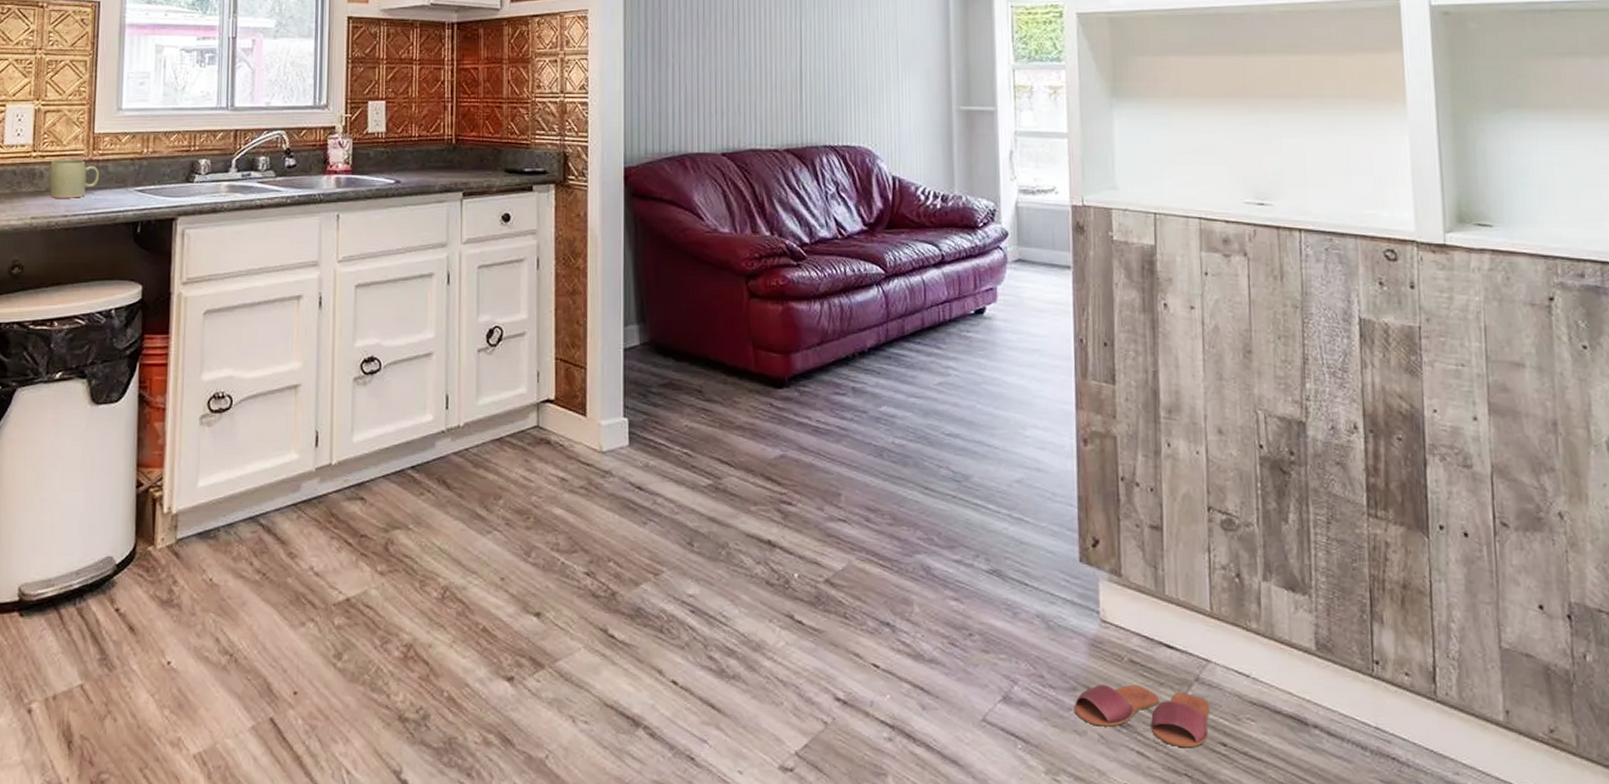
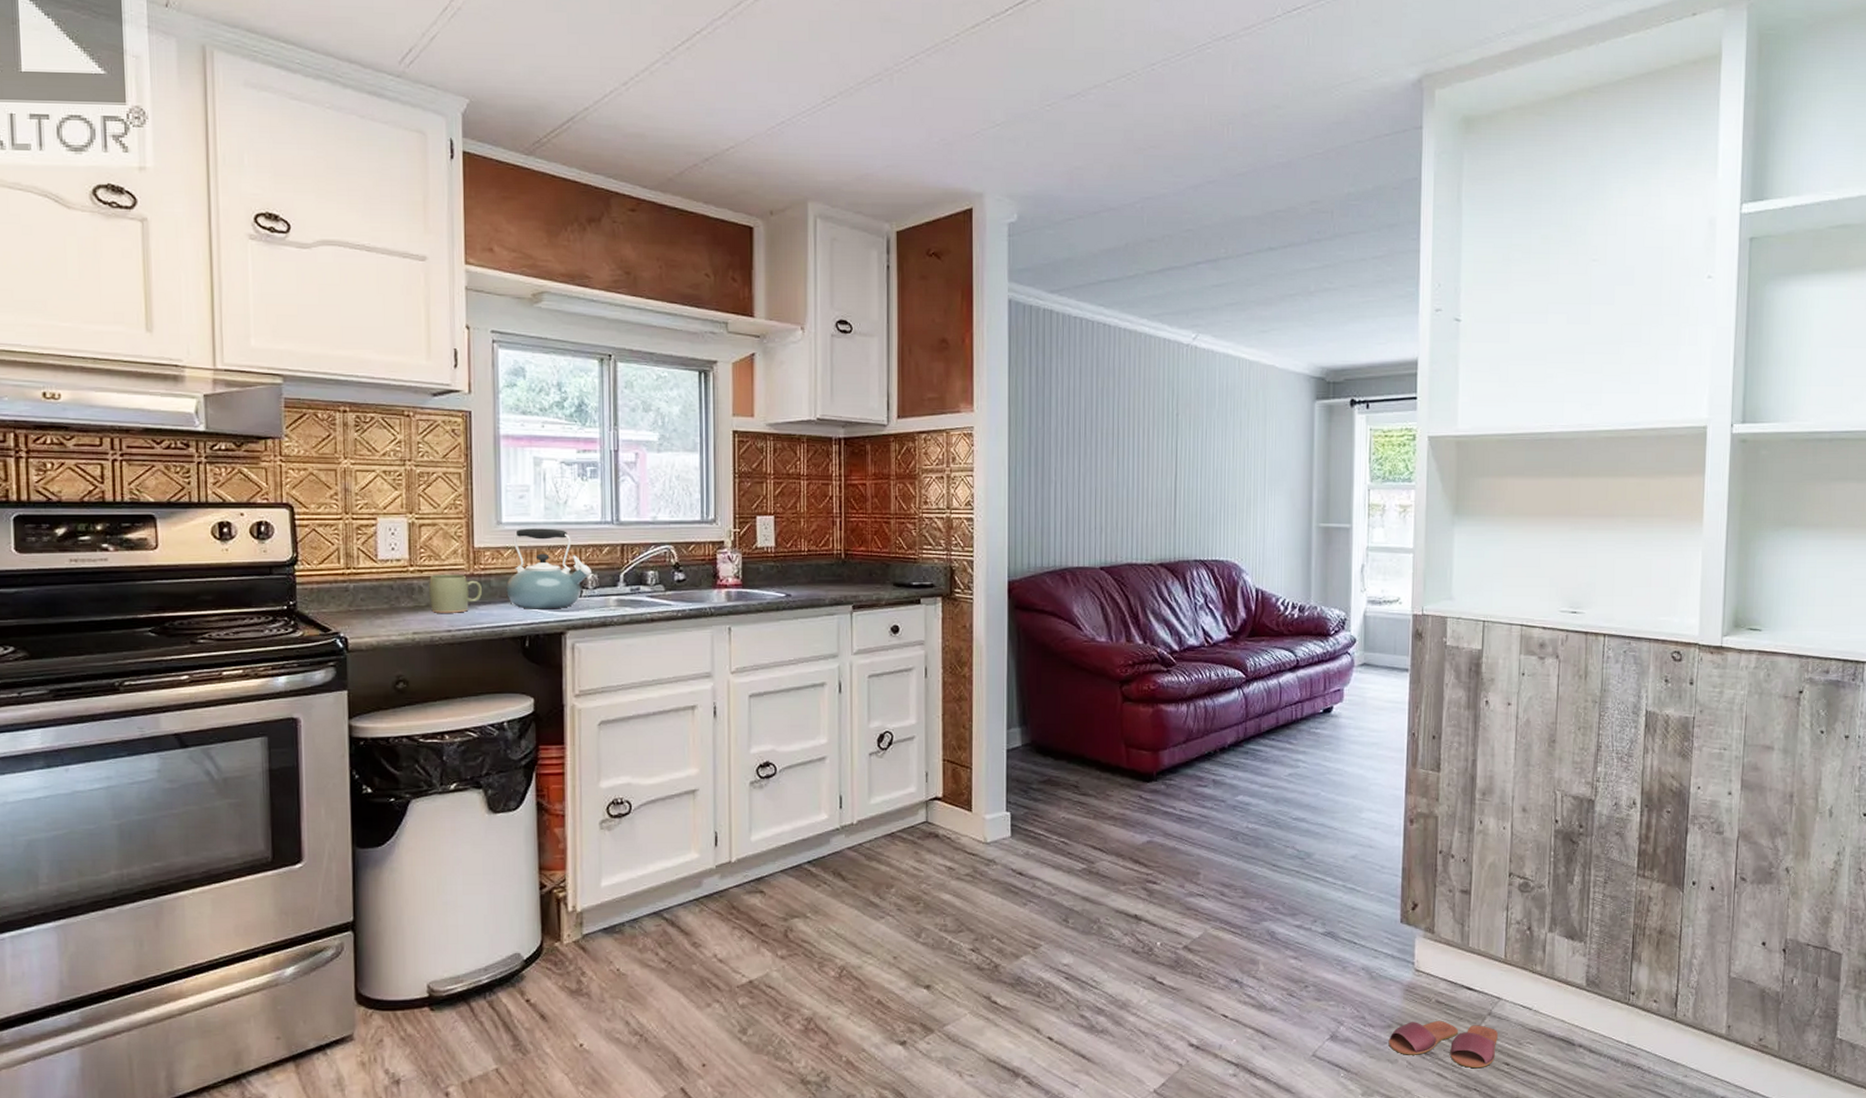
kettle: none [122,114,206,195] -> present [506,528,593,609]

